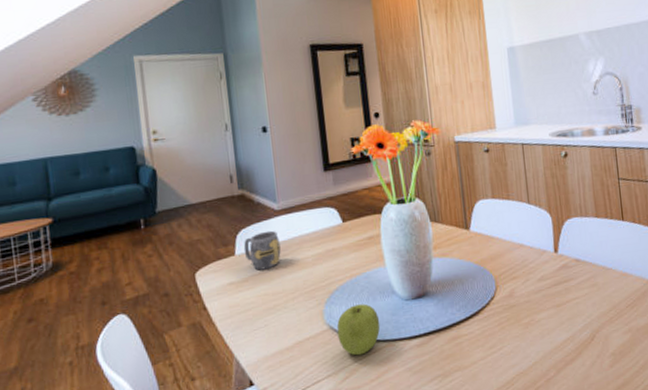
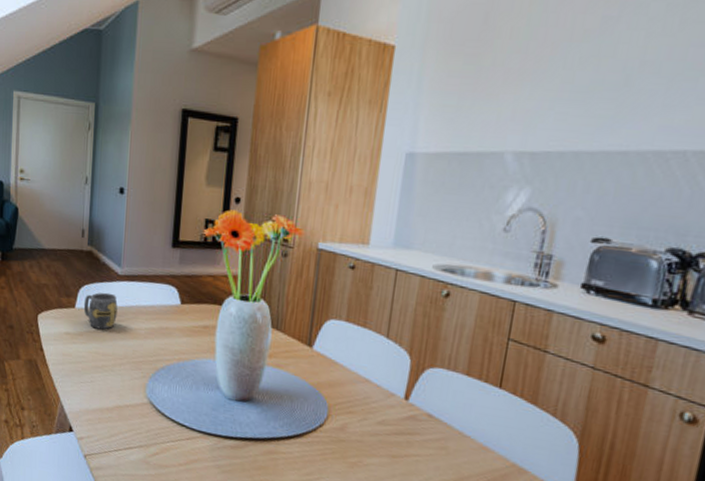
fruit: present [336,303,381,356] -> none [155,388,199,438]

